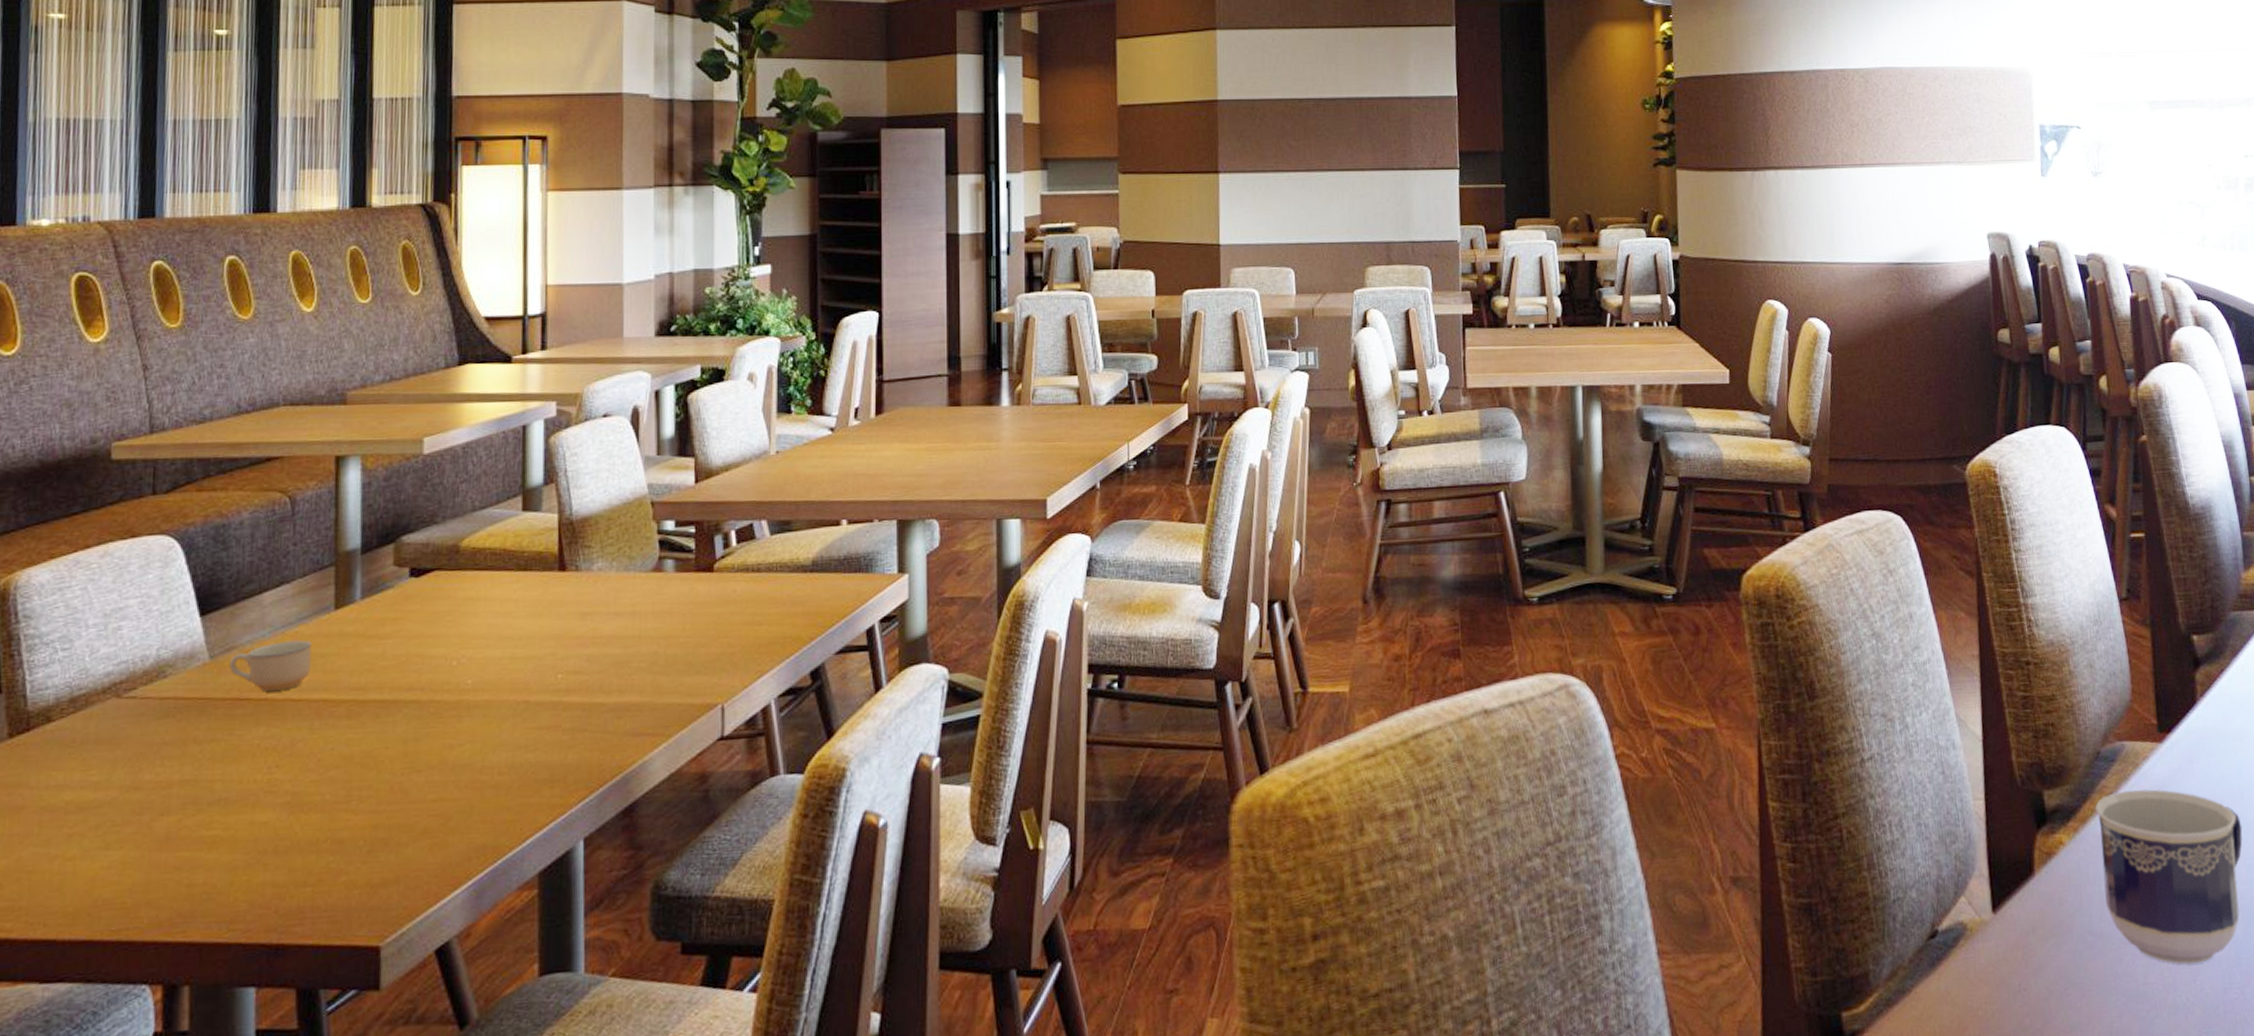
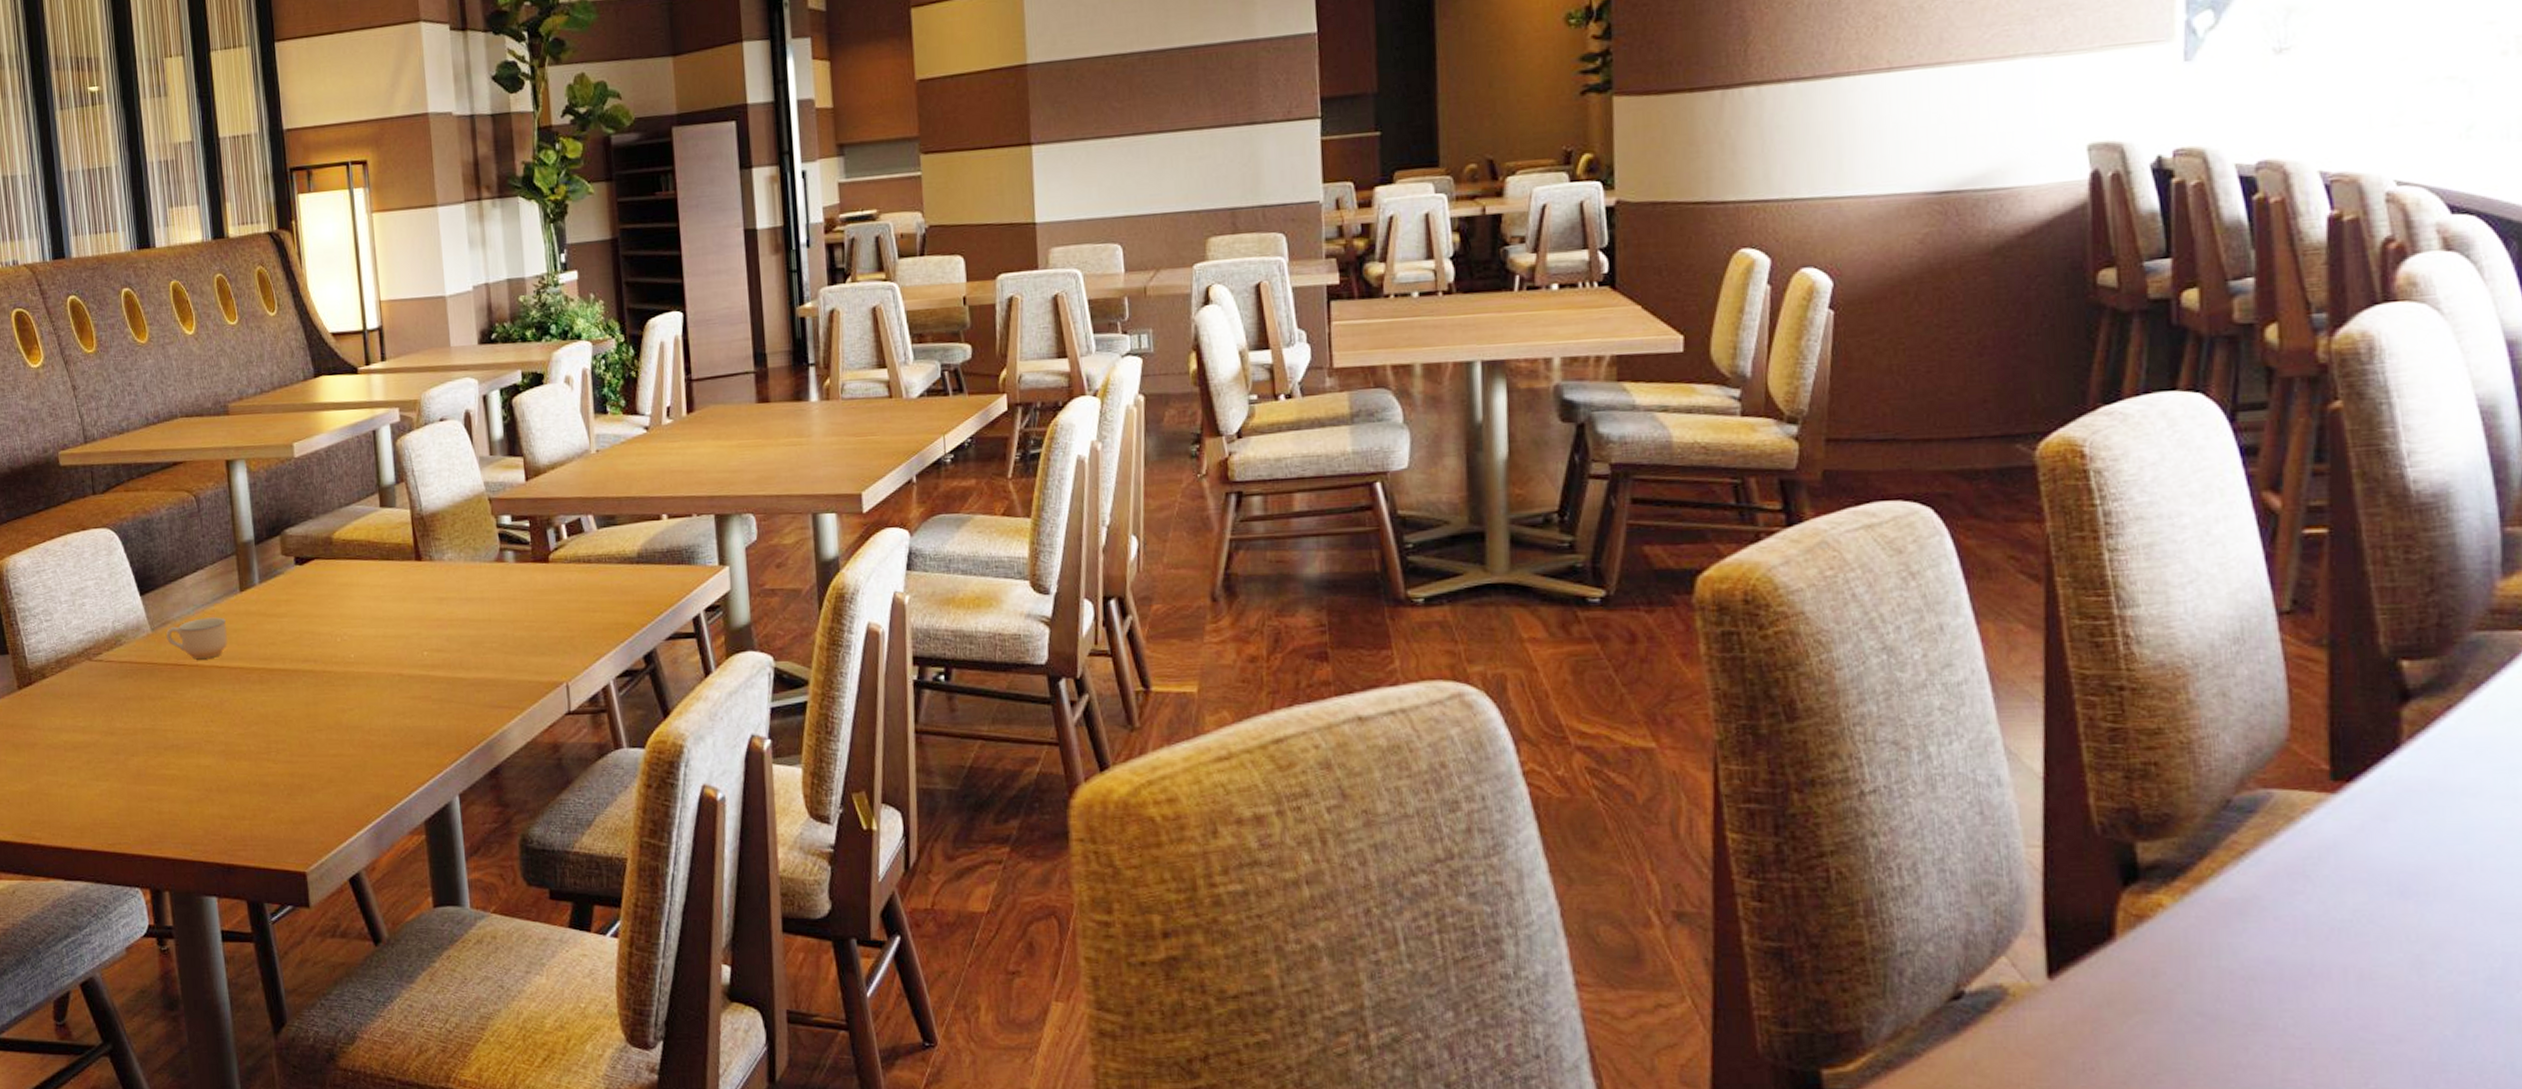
cup: present [2095,789,2243,964] -> none [2218,848,2466,1063]

